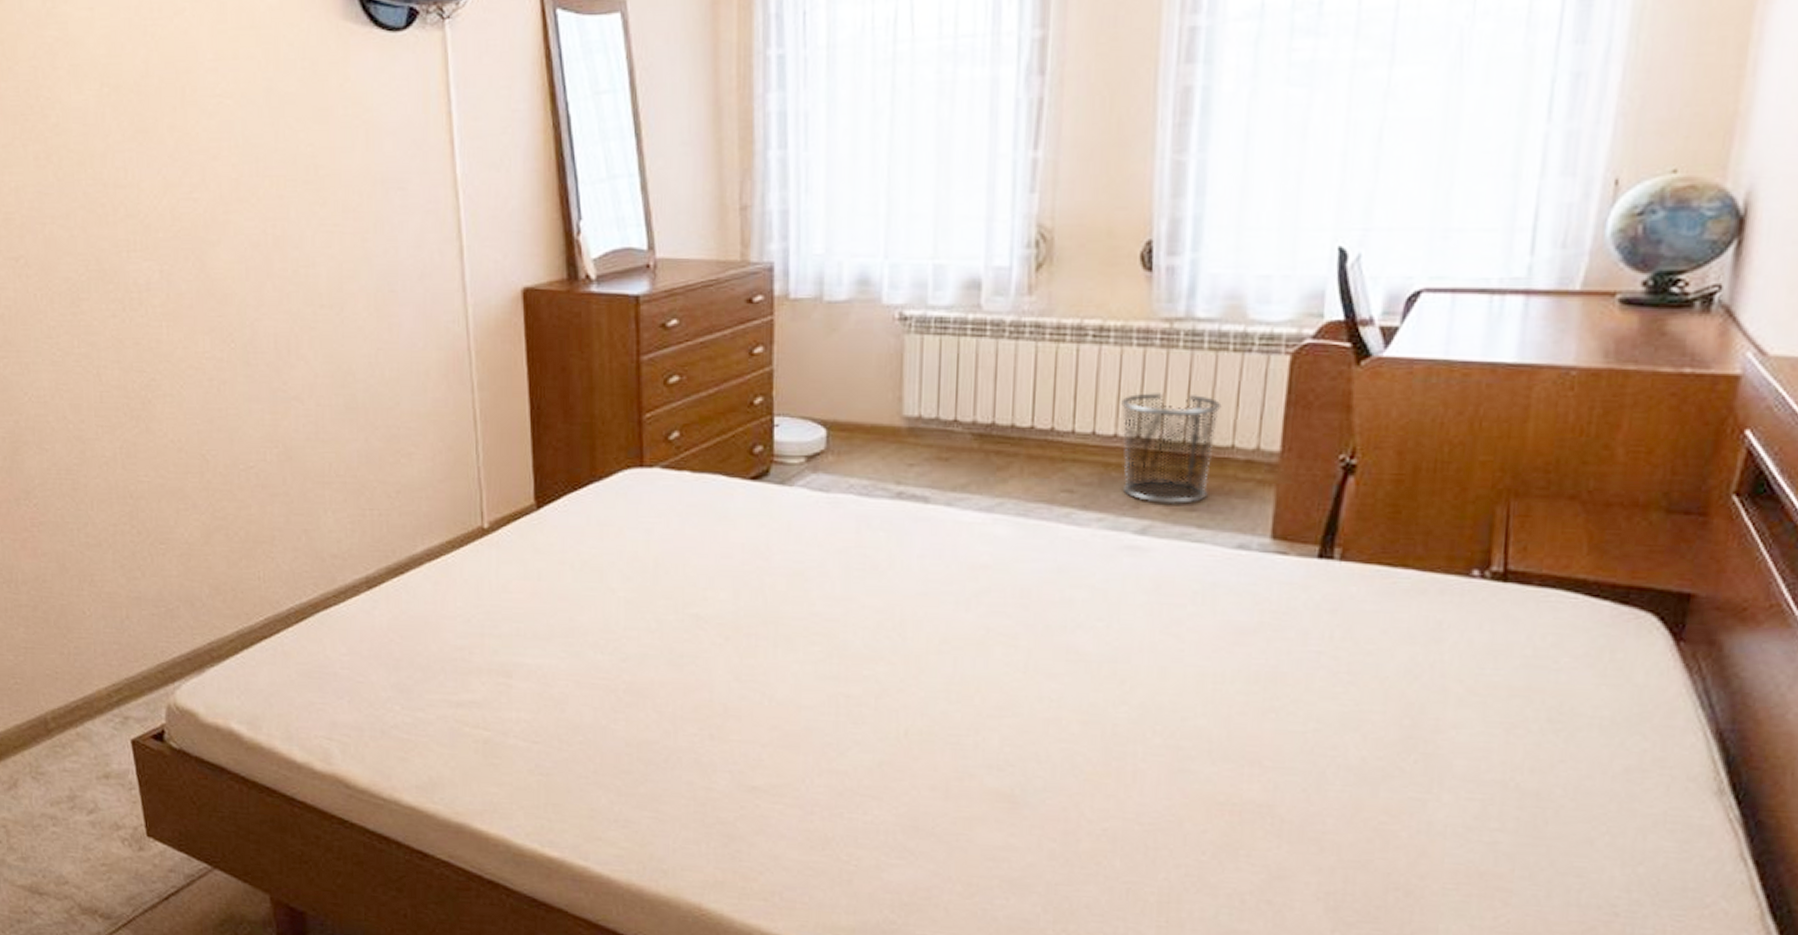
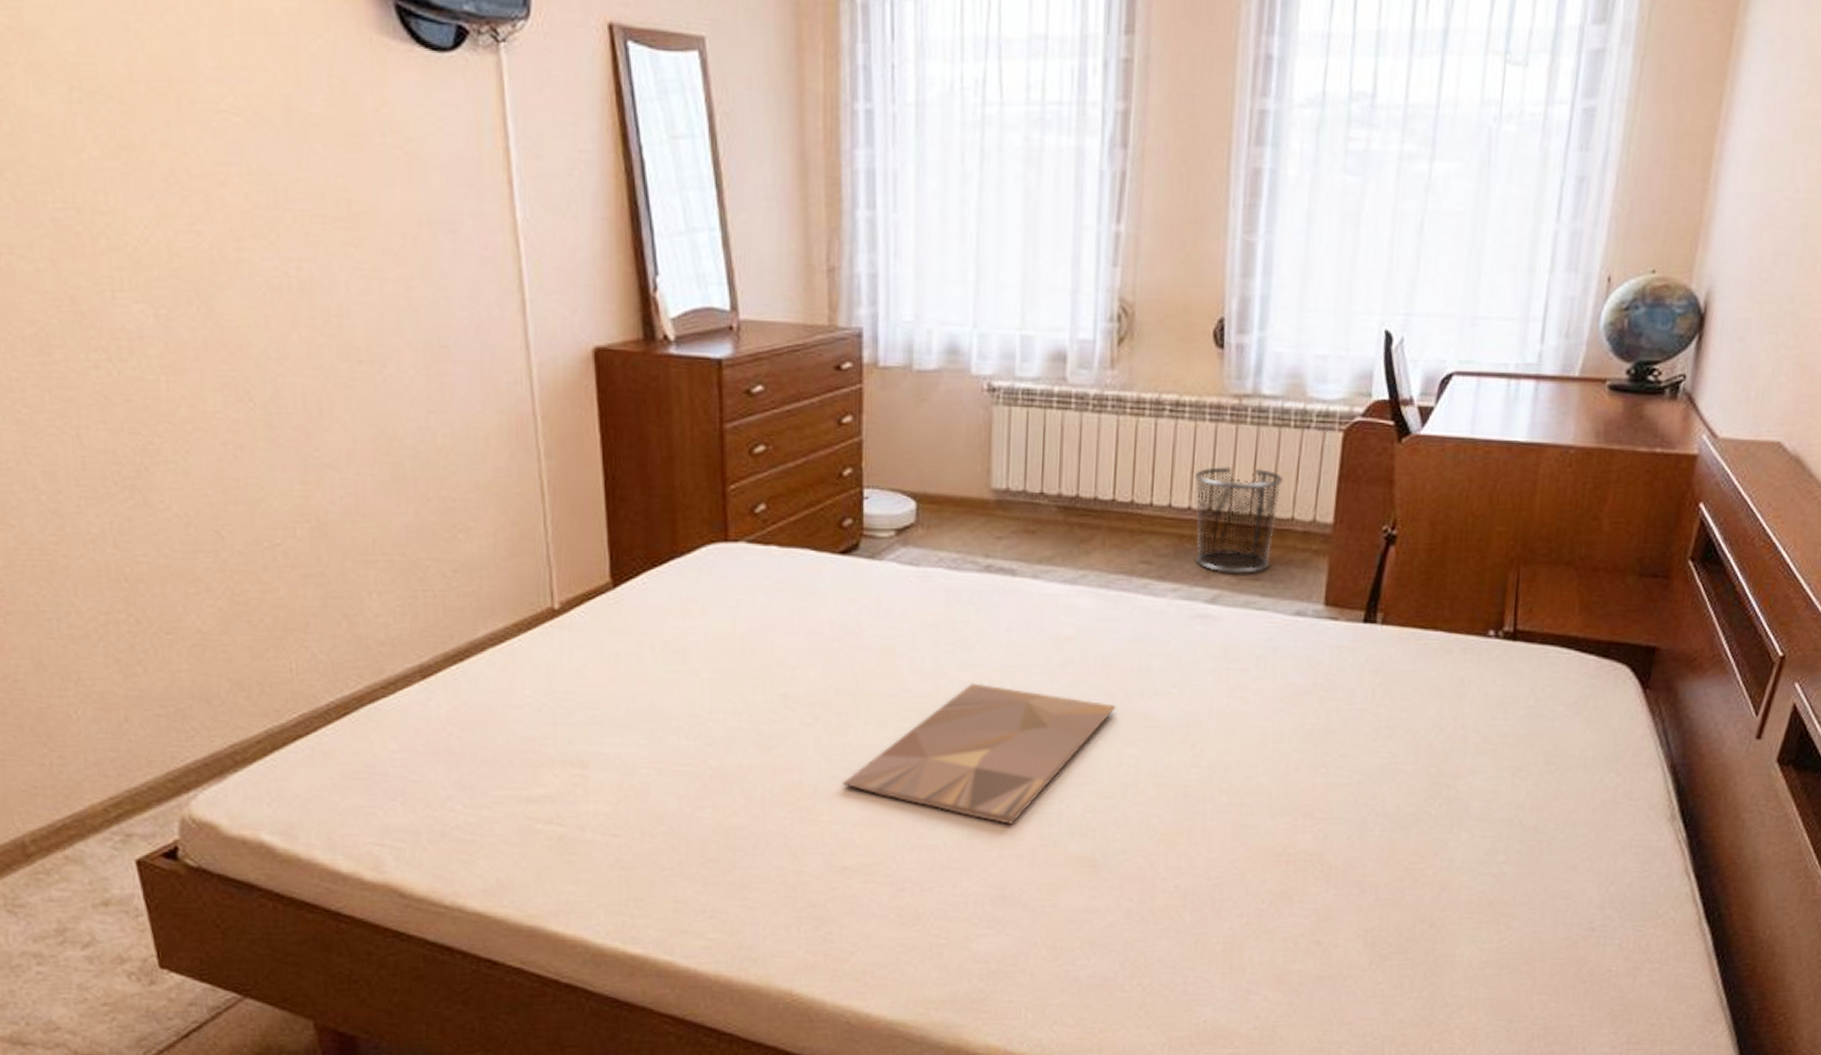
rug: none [752,609,1036,754] -> present [843,683,1116,824]

